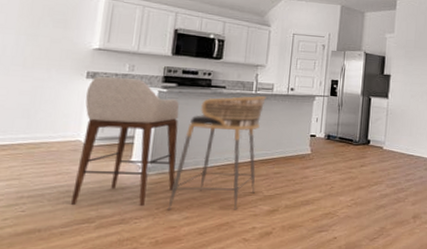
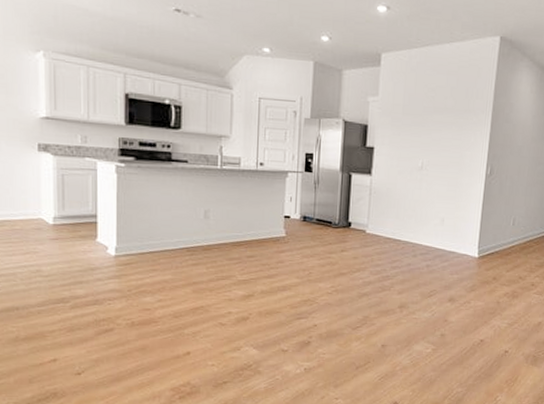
bar stool: present [71,77,179,207] -> none [40,149,144,288]
bar stool: present [167,95,266,211] -> none [140,171,233,294]

